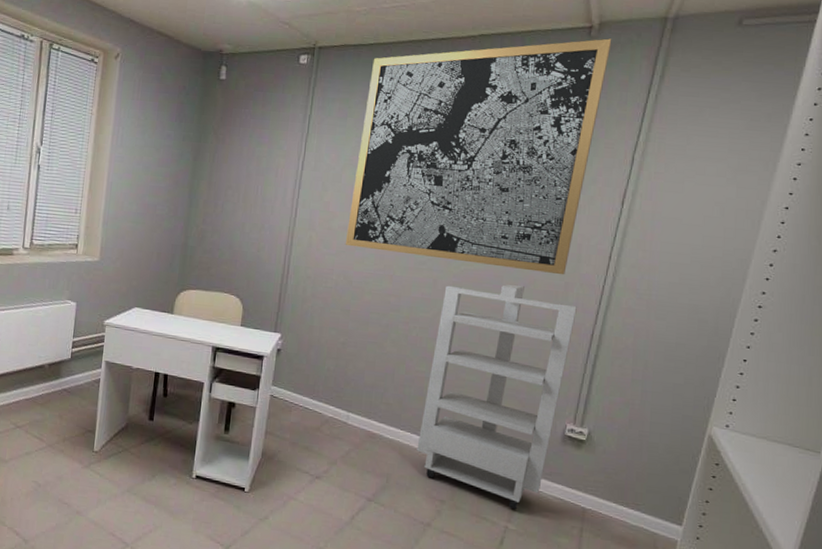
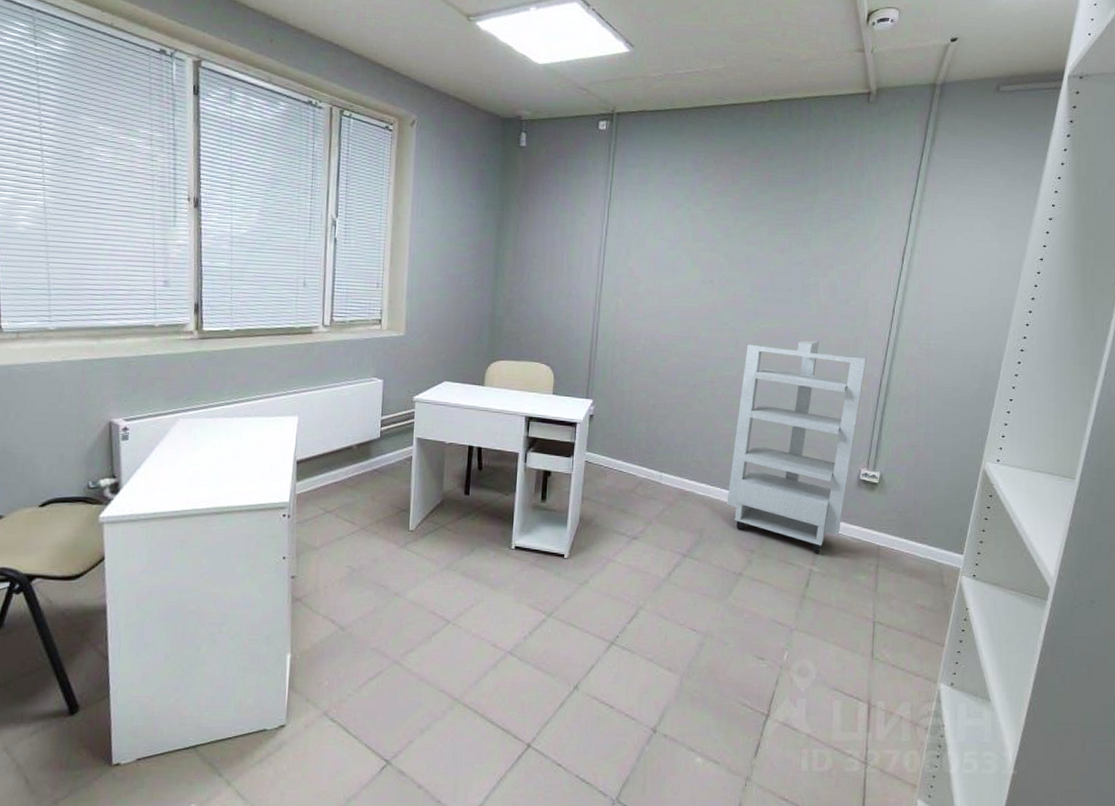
wall art: present [345,38,612,275] -> none [651,104,888,329]

